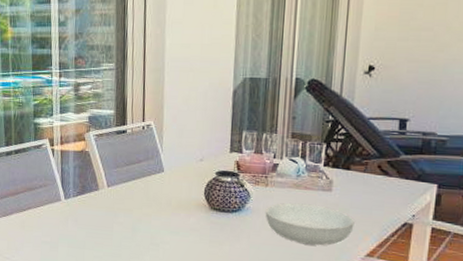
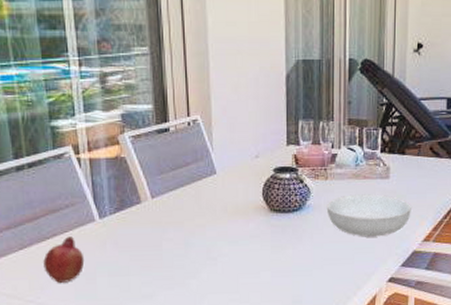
fruit: none [19,210,51,248] -> present [43,236,85,283]

